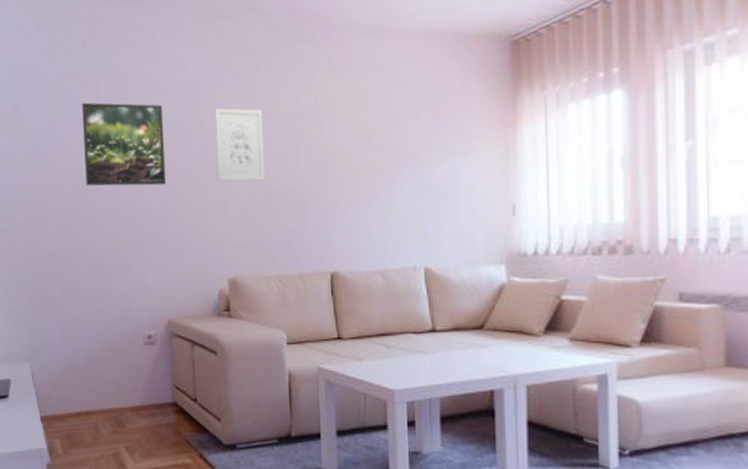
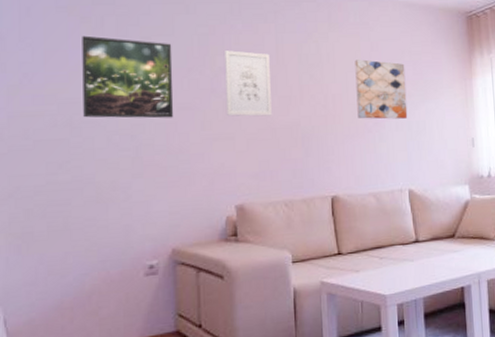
wall art: none [360,109,426,182] -> present [355,59,408,119]

